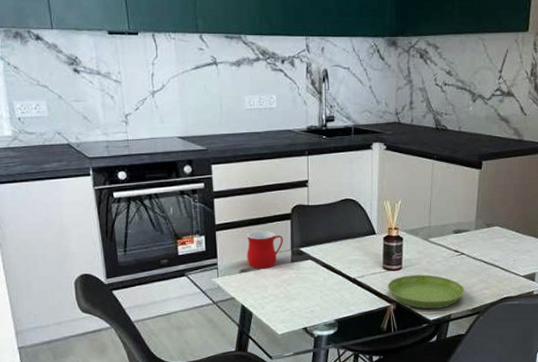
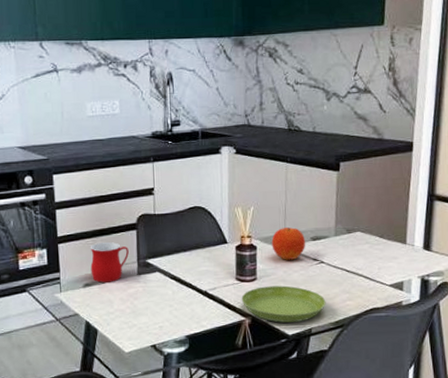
fruit: none [417,221,449,251] -> present [271,227,306,260]

